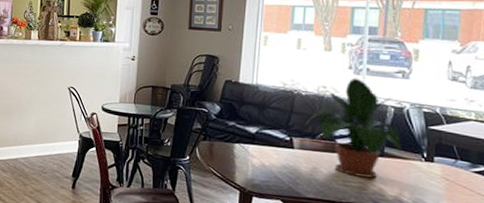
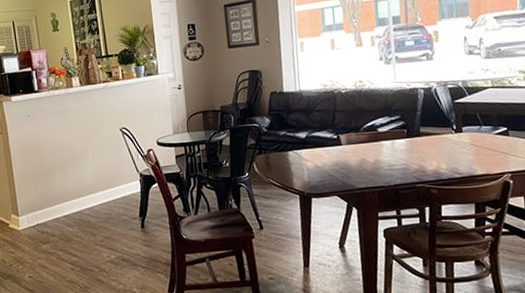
potted plant: present [304,78,403,178] -> none [348,67,435,160]

